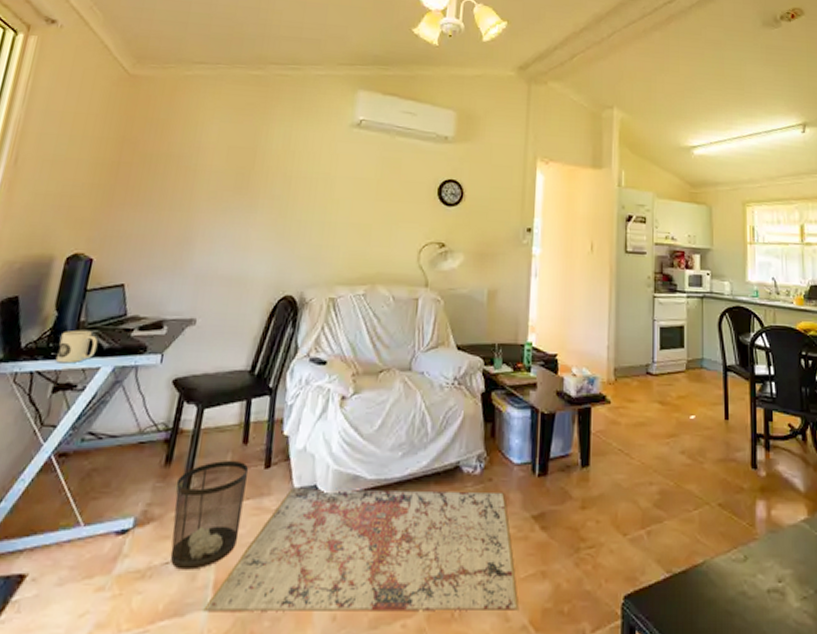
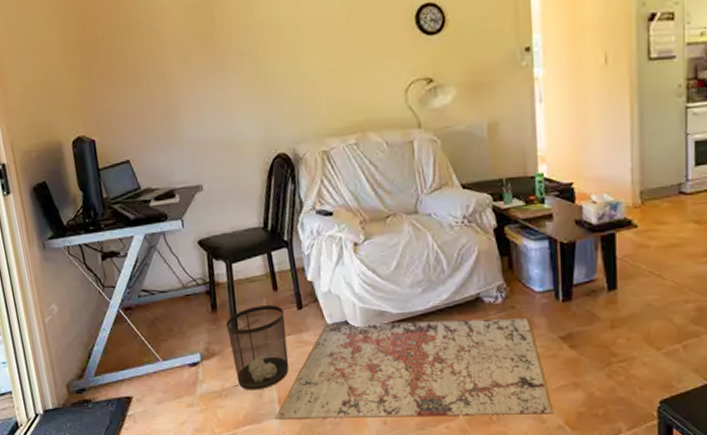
mug: present [55,330,98,364] -> none [92,205,126,235]

